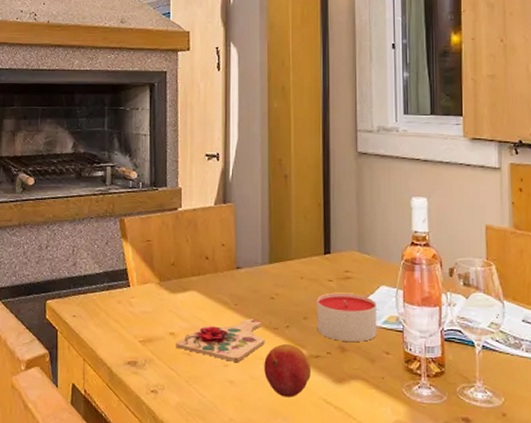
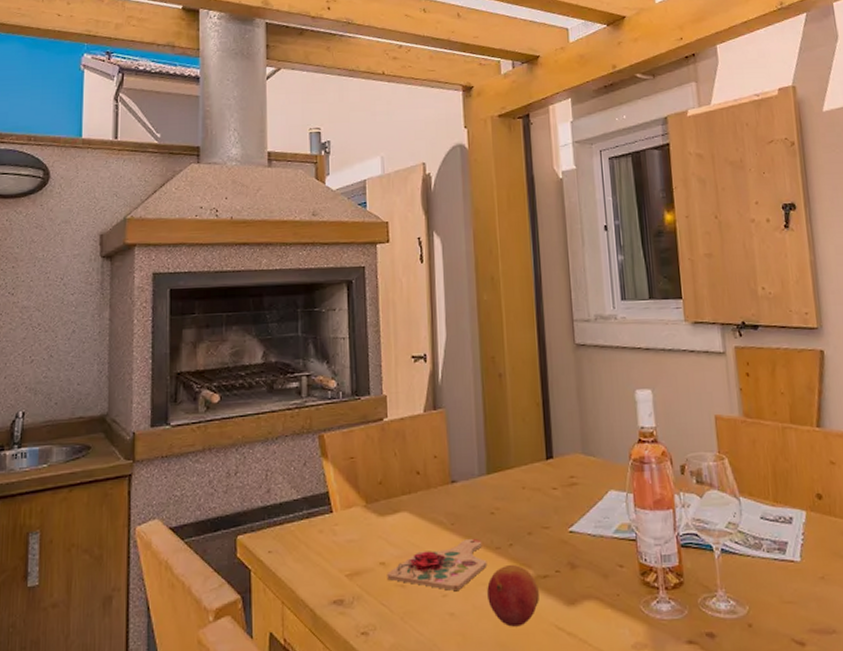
candle: present [317,292,377,343] -> none [541,501,609,557]

